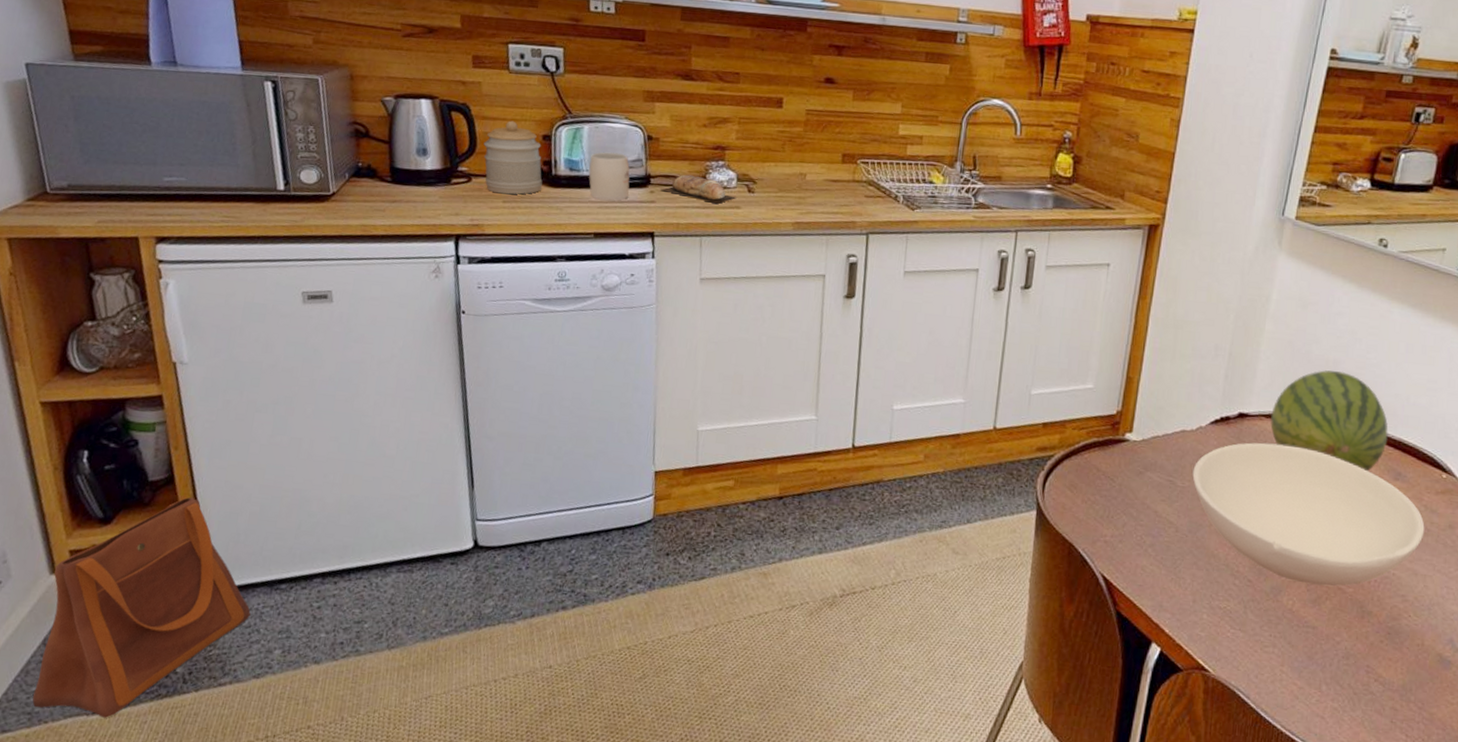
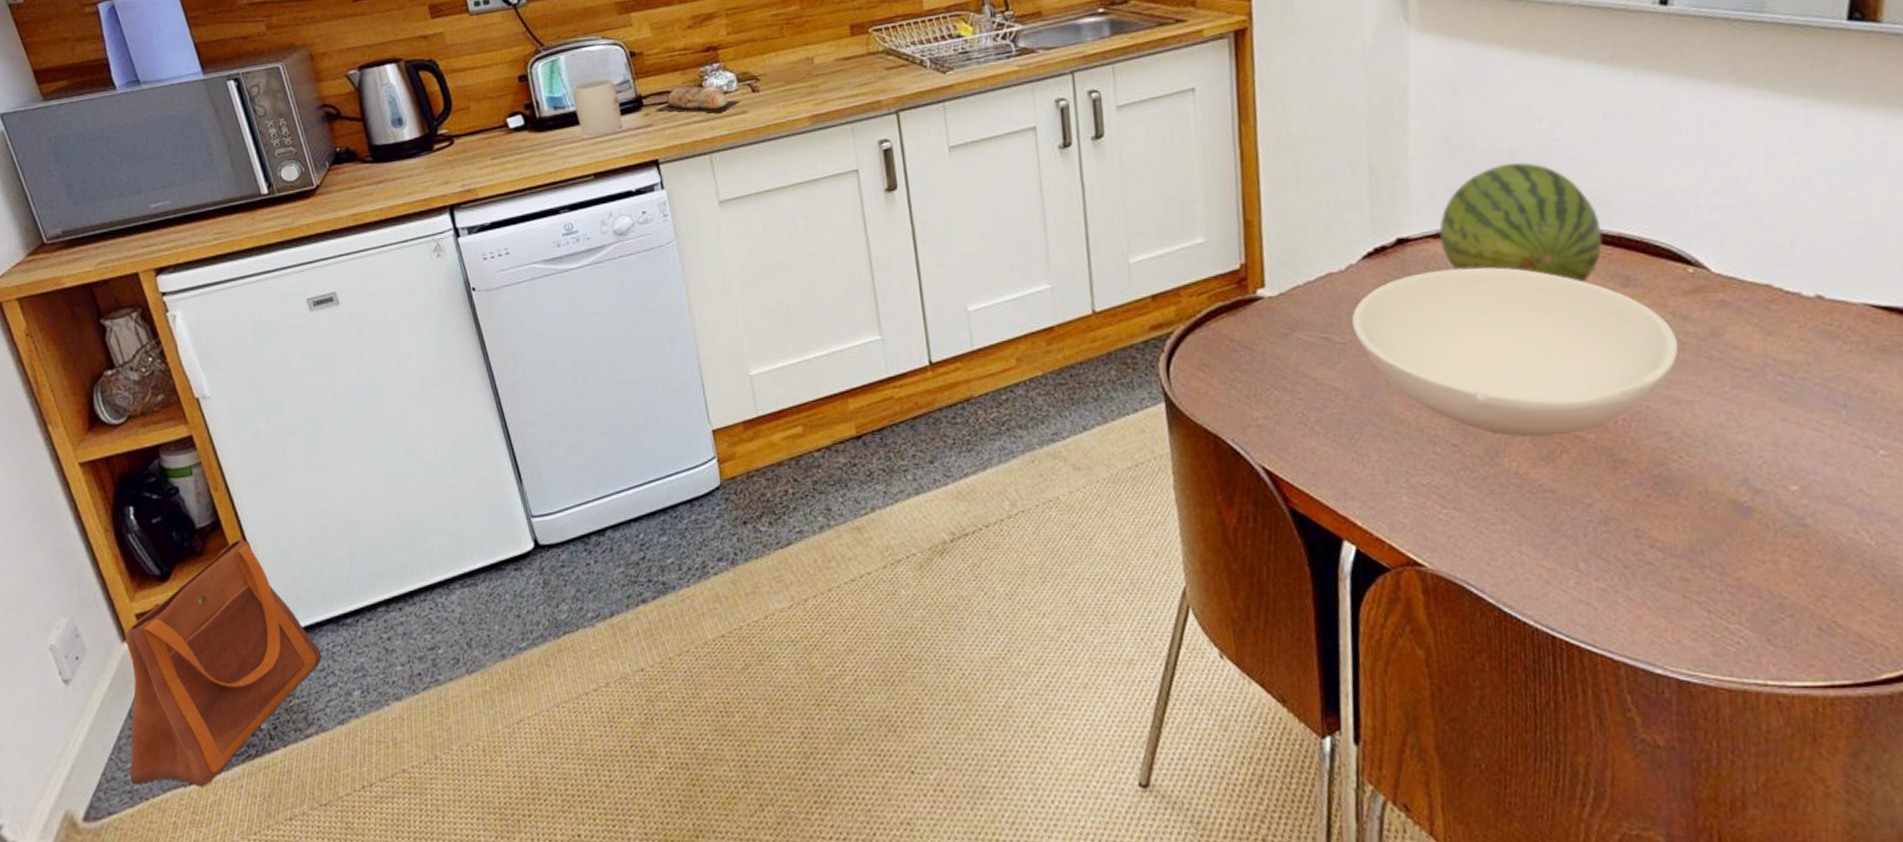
jar: present [483,120,543,195] -> none [459,67,528,151]

